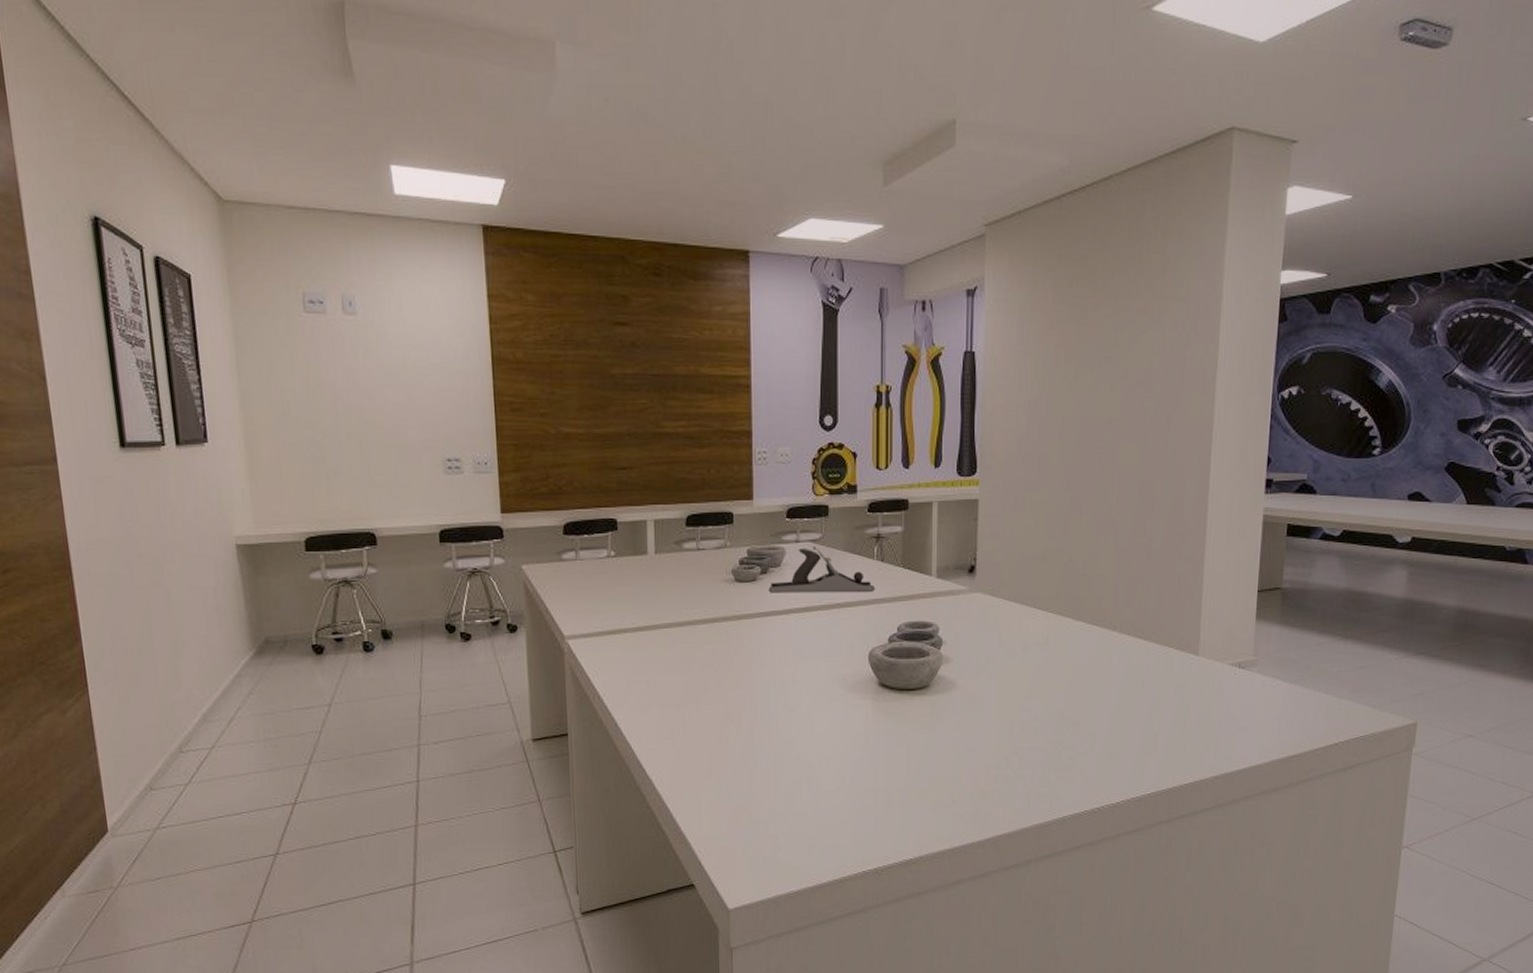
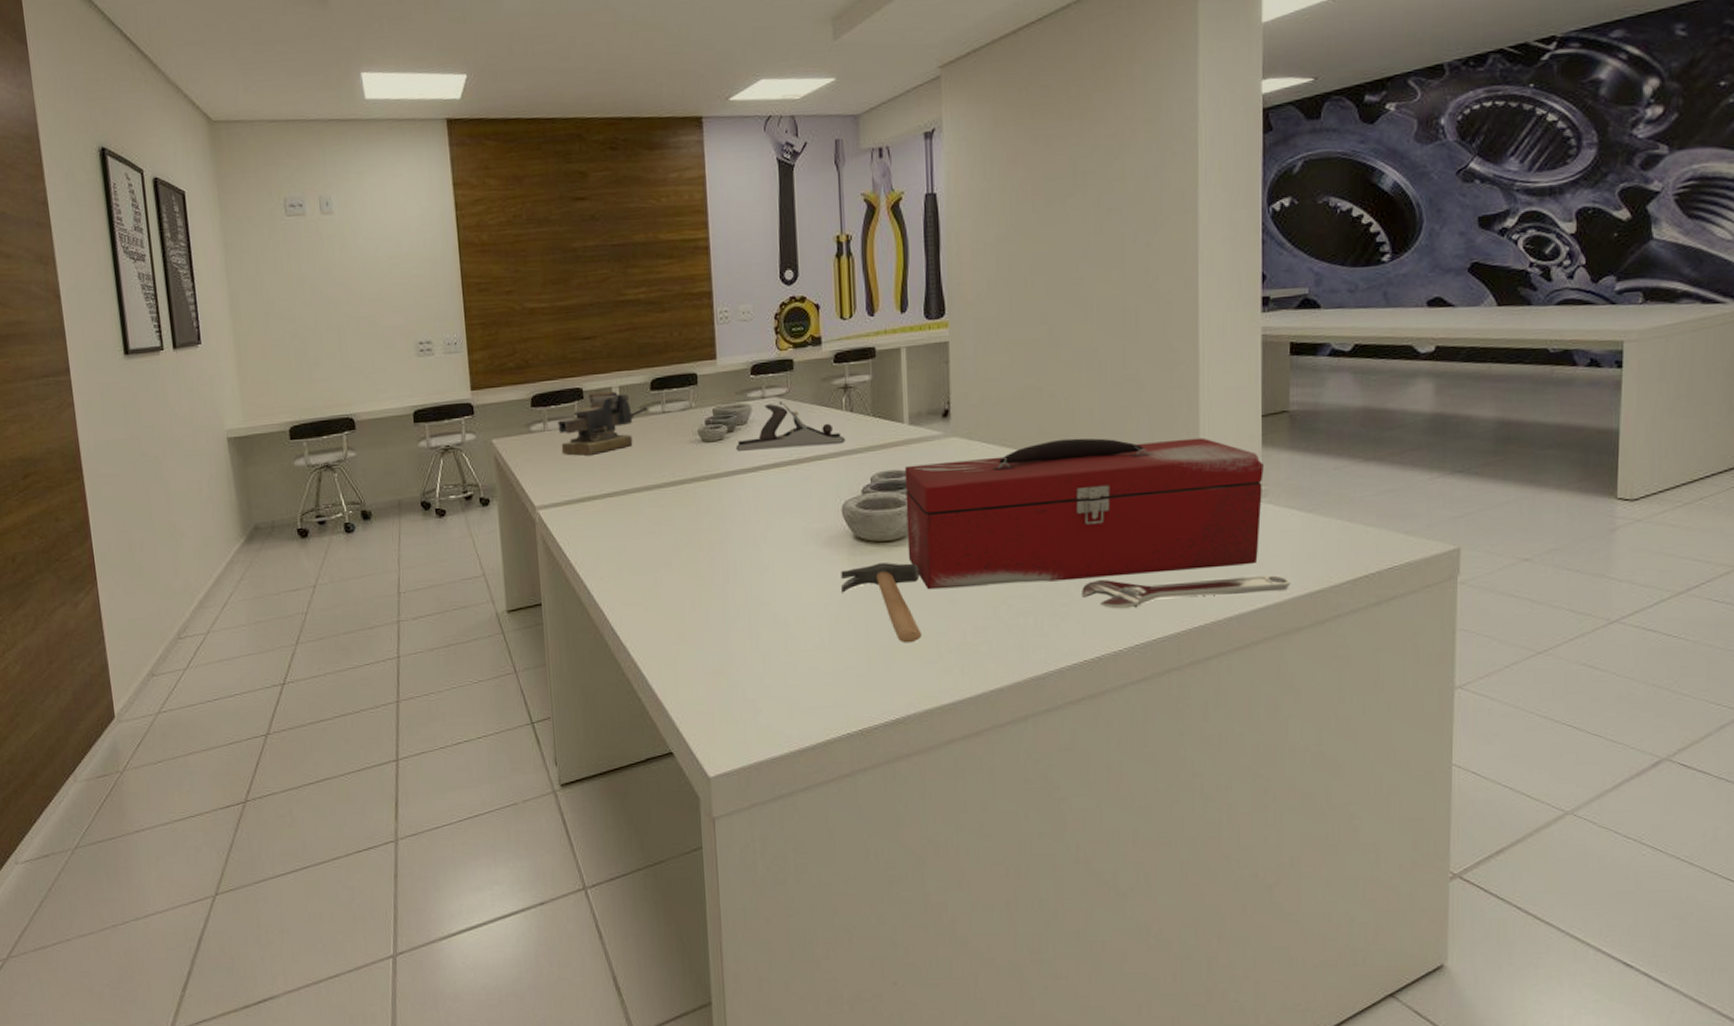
bench vise: none [590,524,683,587] -> present [558,391,648,456]
claw hammer: none [864,710,939,788] -> present [841,563,922,643]
toolbox: none [929,601,1256,738] -> present [904,437,1264,590]
adjustable wrench: none [1087,737,1272,764] -> present [1082,575,1291,609]

